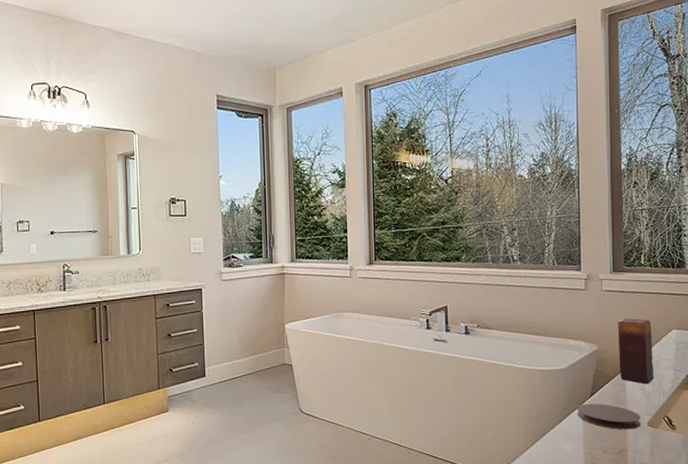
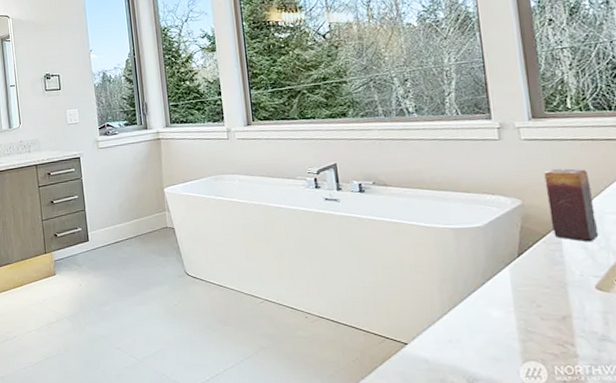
coaster: present [576,403,640,430] -> none [501,264,586,294]

